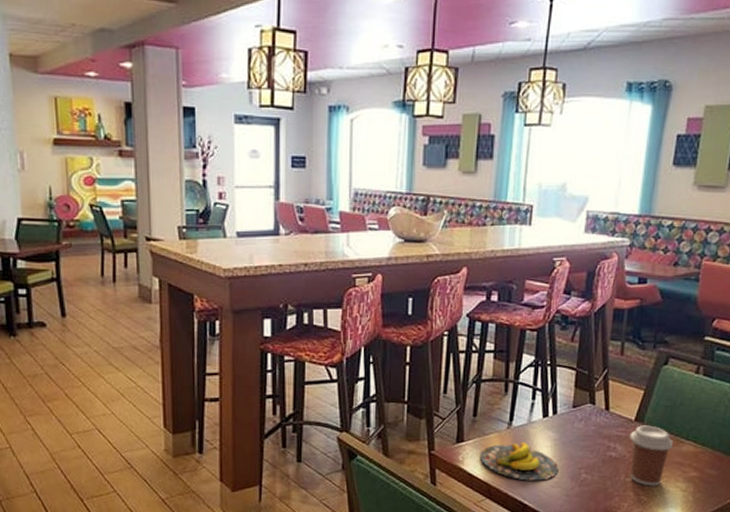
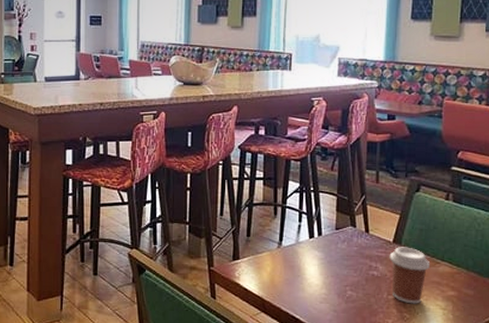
banana: present [479,442,559,481] -> none [254,261,326,297]

